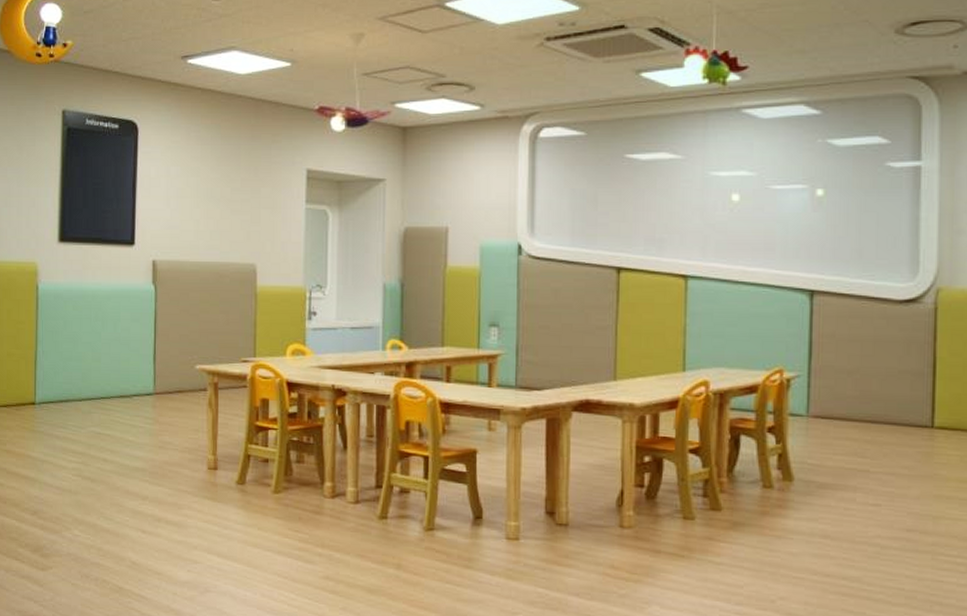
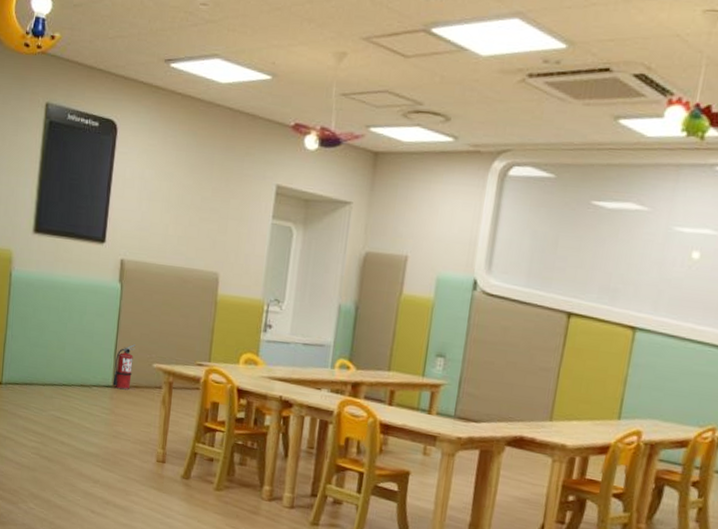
fire extinguisher: none [154,347,175,396] -> present [112,344,136,390]

